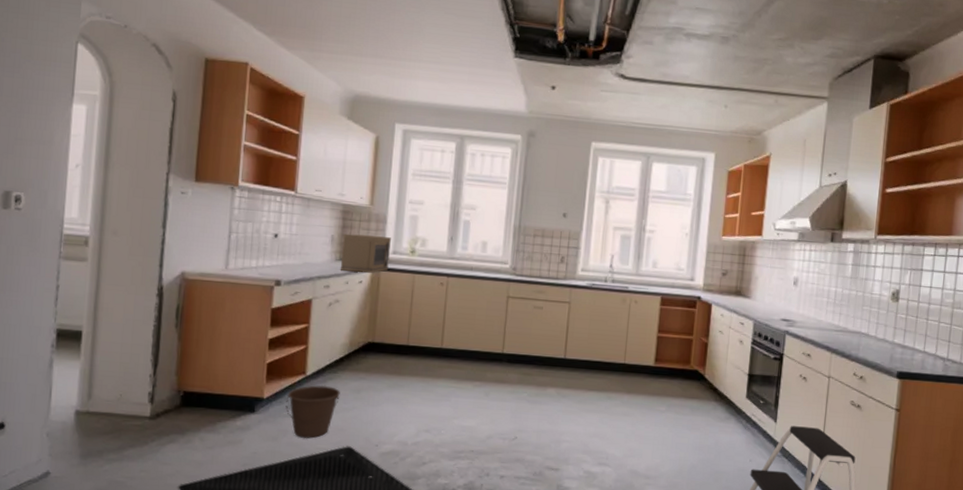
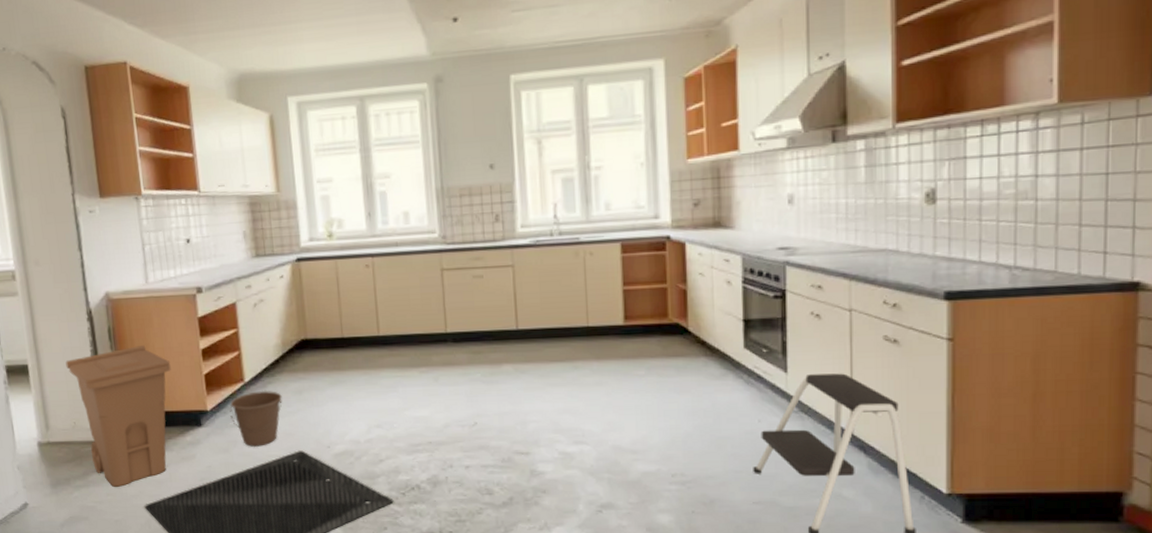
trash can: none [124,327,235,465] -> present [65,346,171,487]
microwave: present [340,233,391,274] -> none [256,224,308,267]

